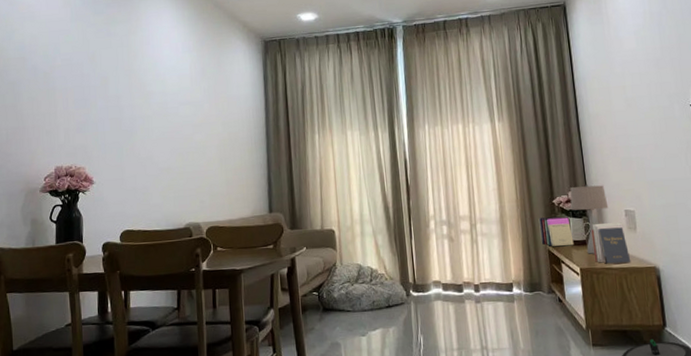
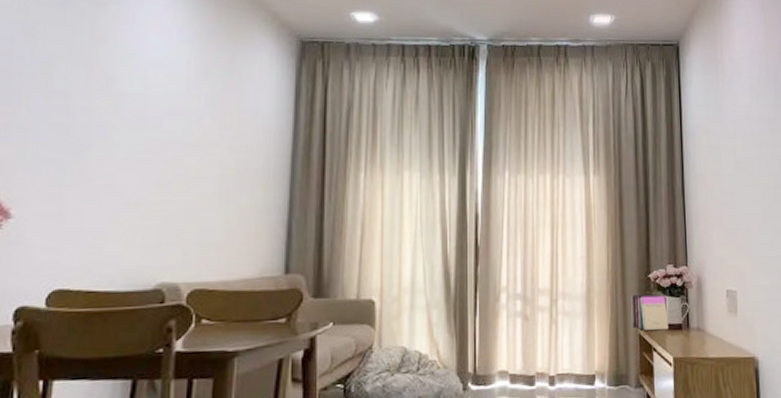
table lamp: present [570,185,609,254] -> none [668,258,710,341]
books: present [591,222,631,264] -> none [688,304,729,354]

